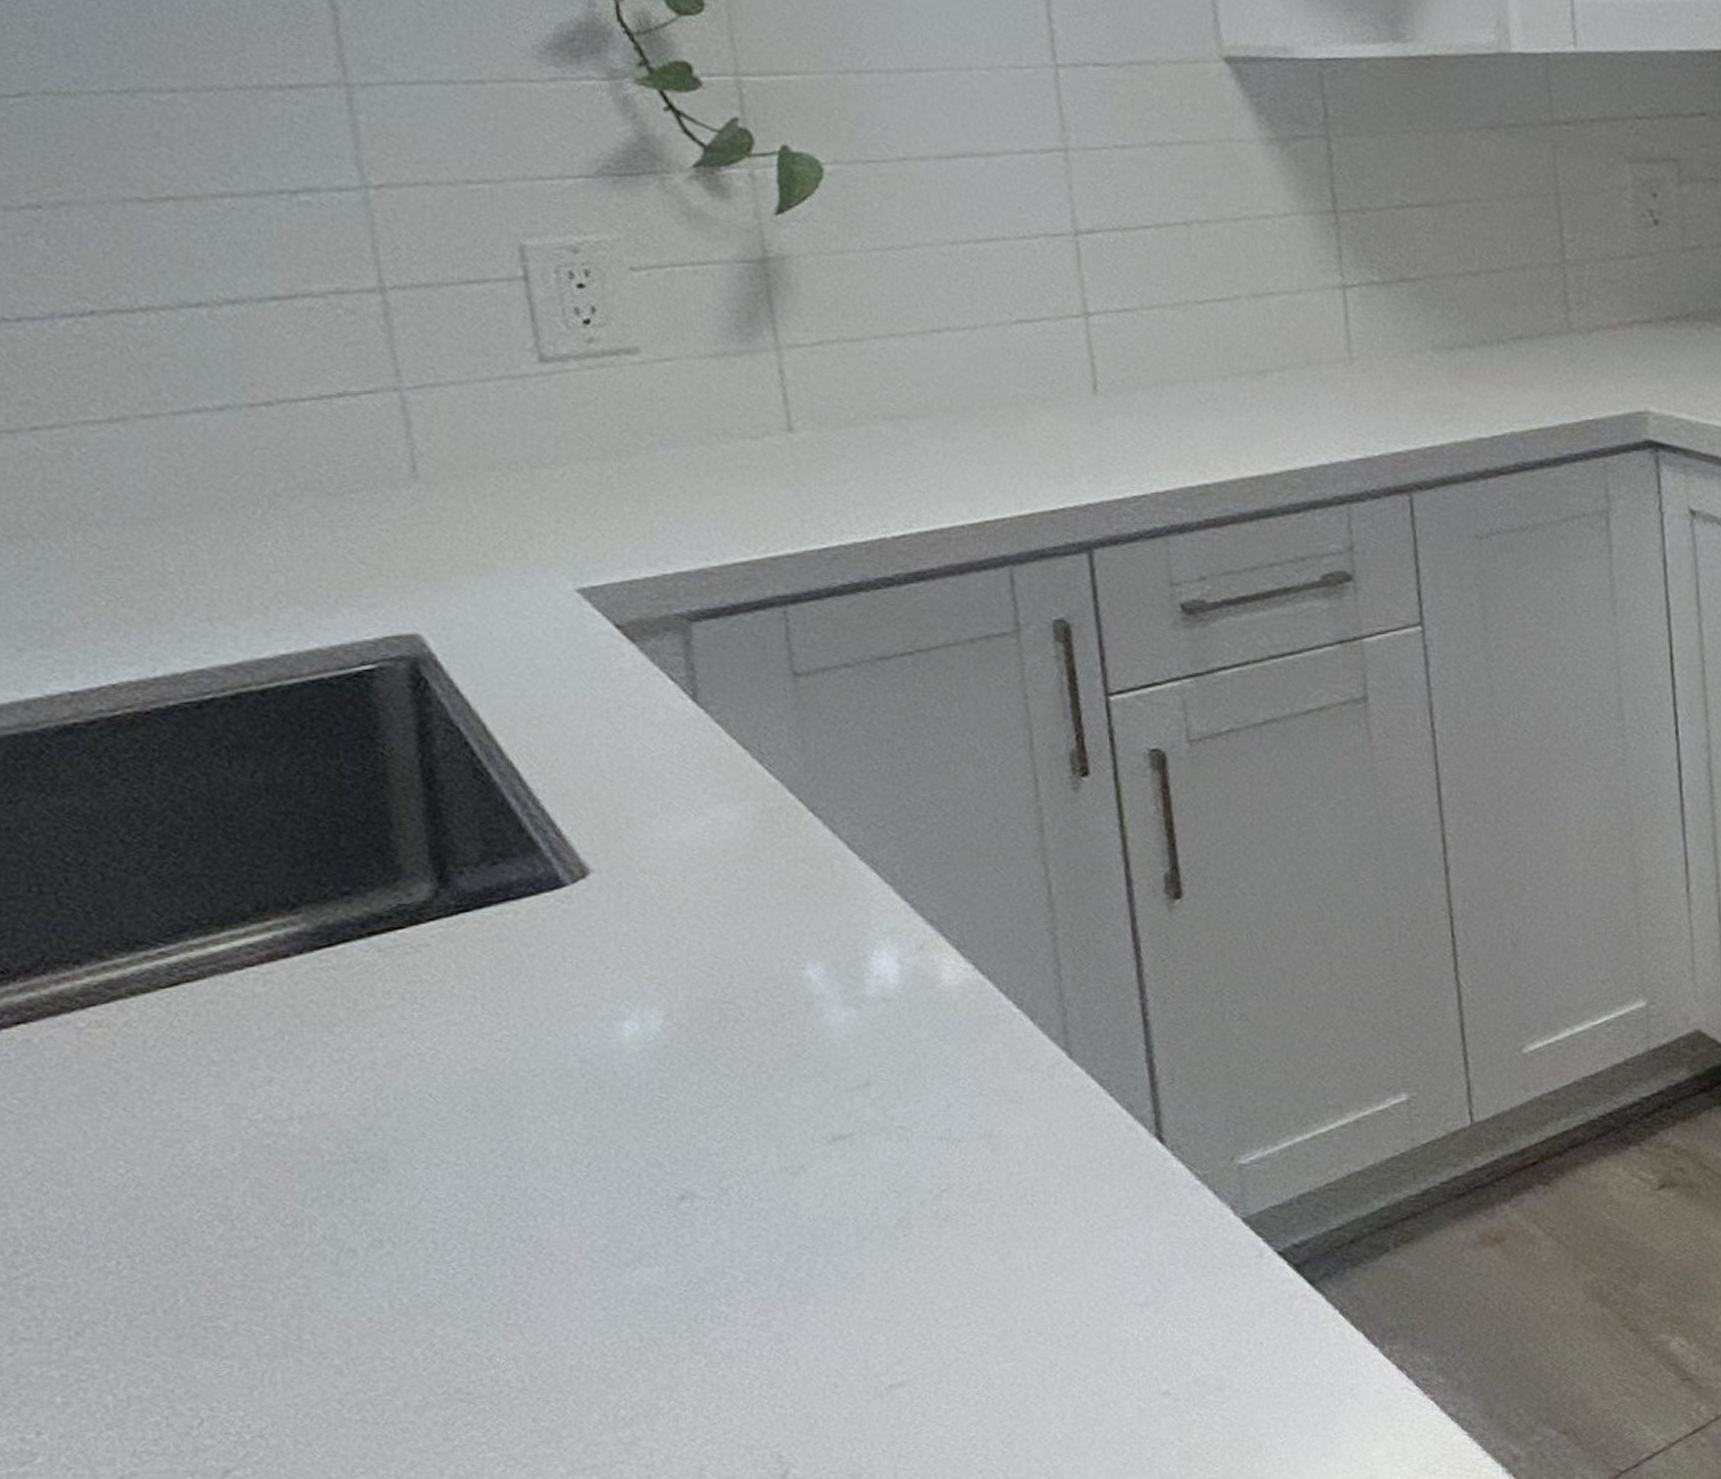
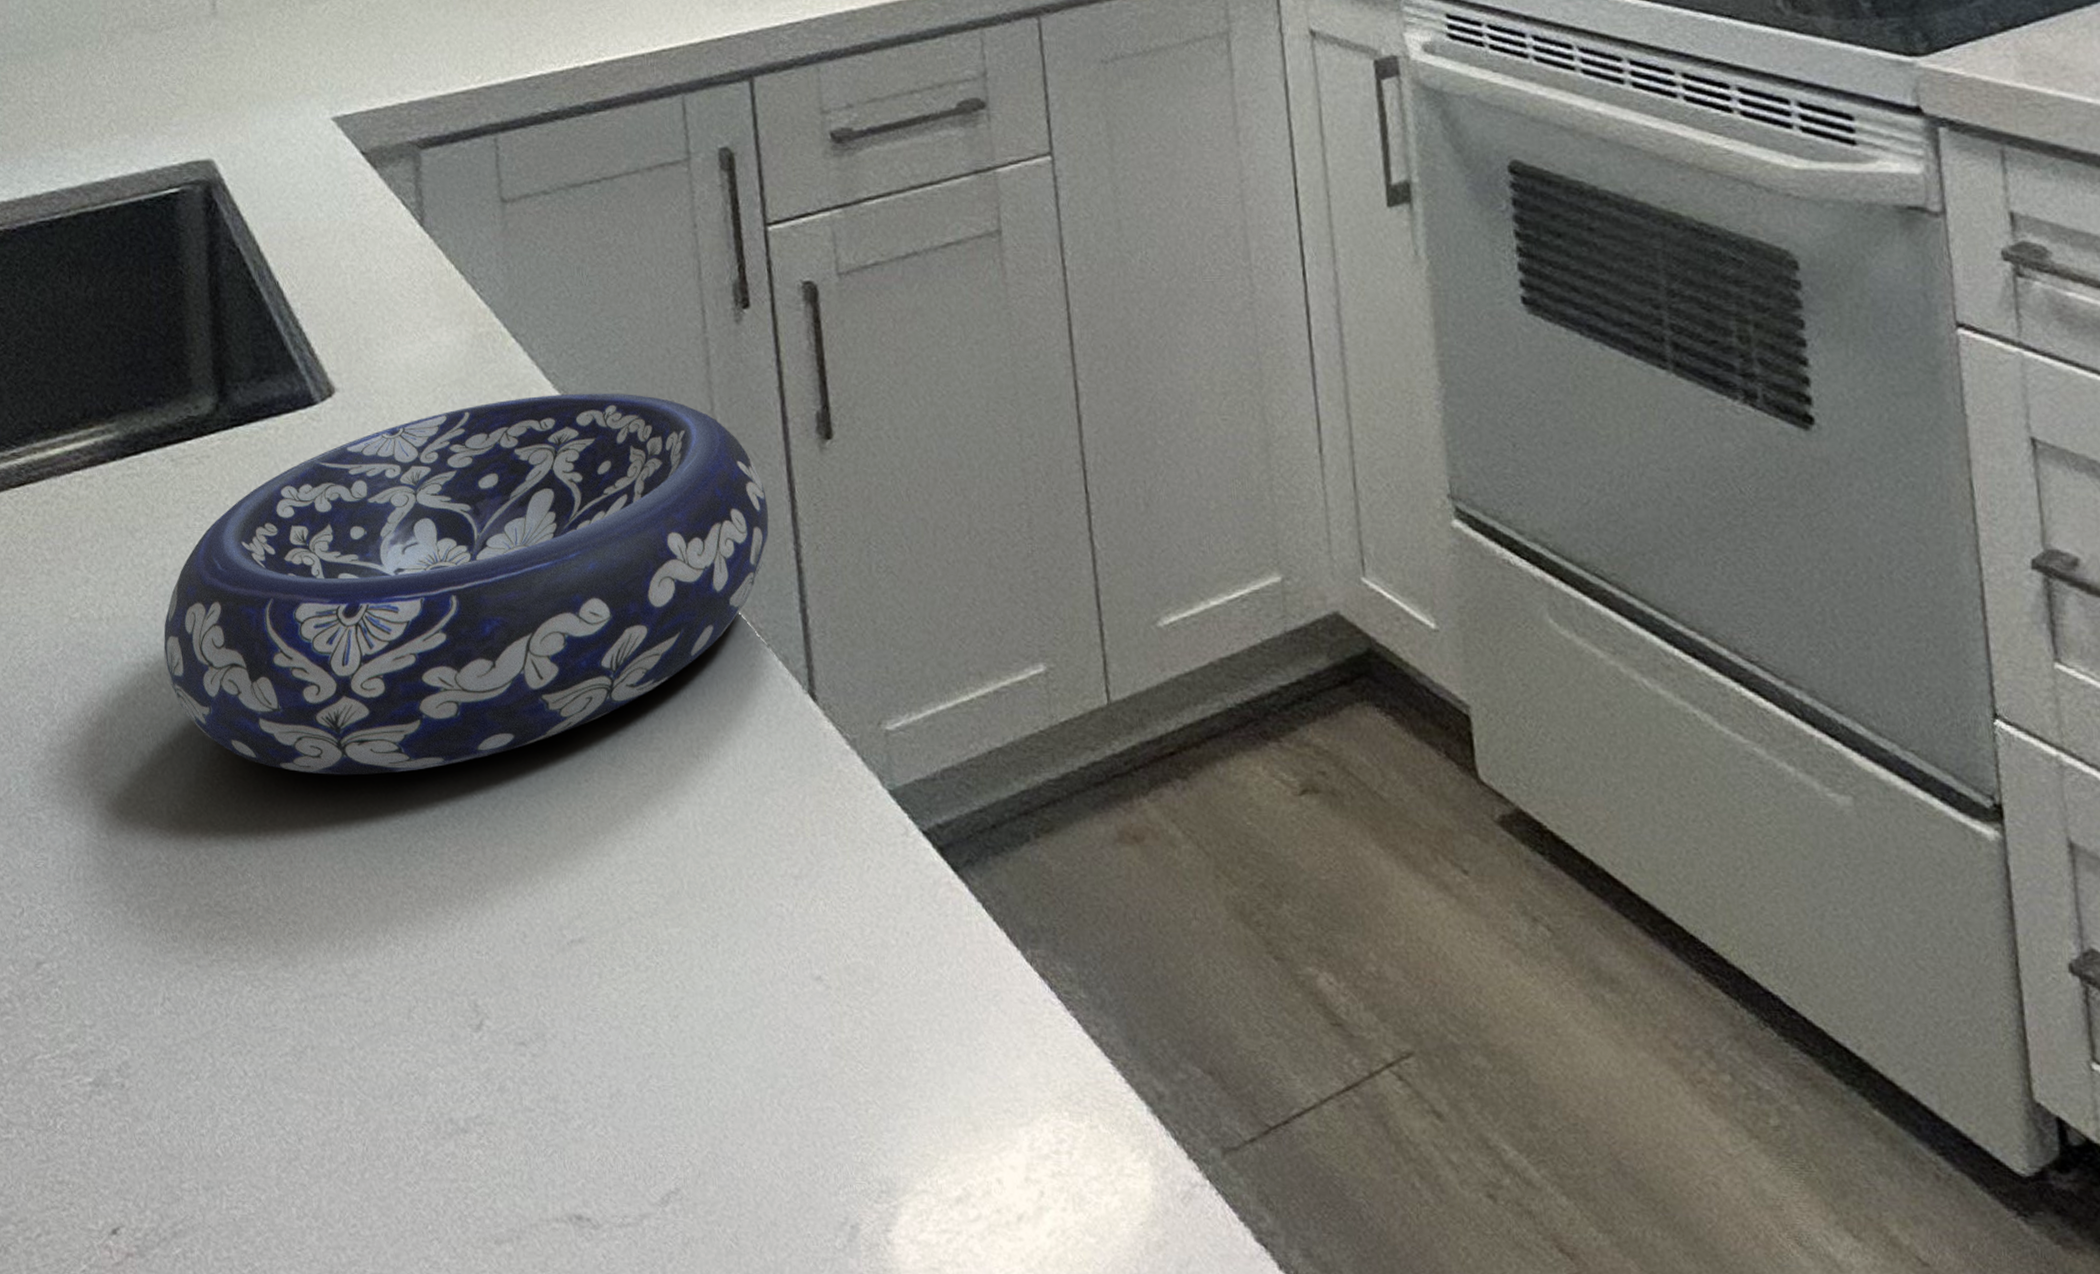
decorative bowl: none [376,863,1112,1254] -> present [163,393,769,775]

